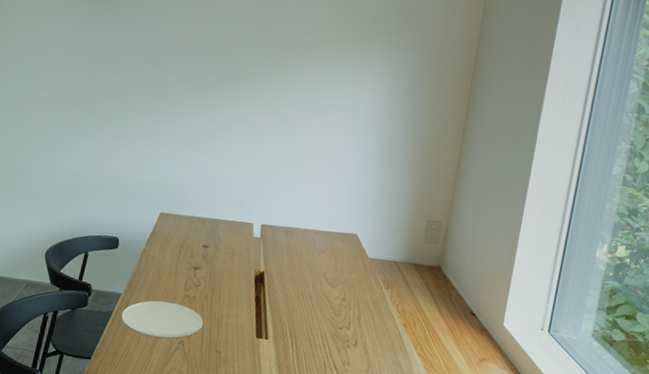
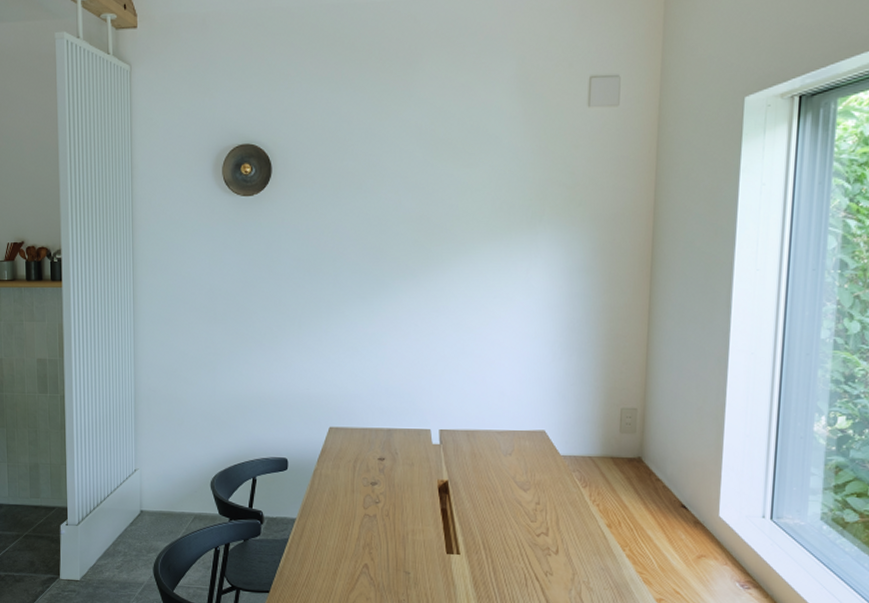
plate: present [121,300,203,339] -> none [297,522,387,564]

